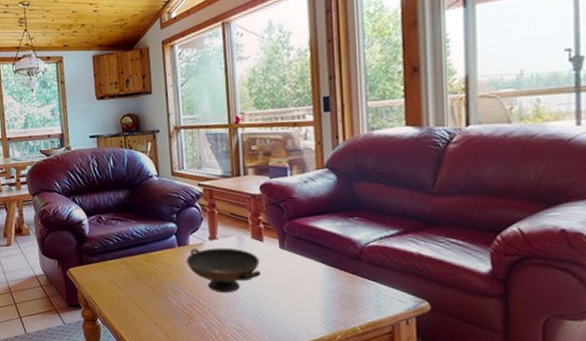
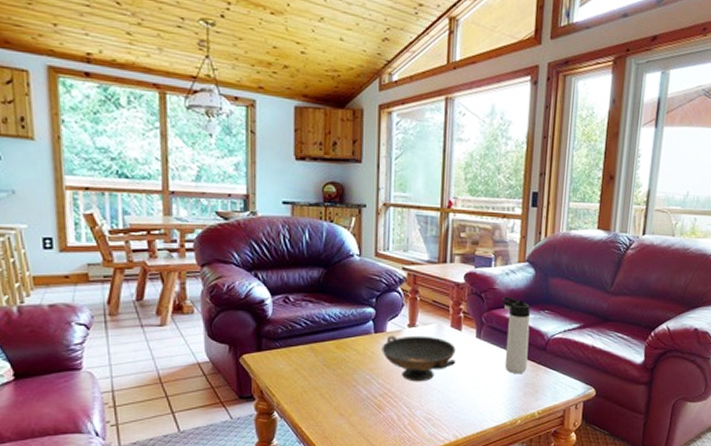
thermos bottle: none [303,205,341,286] -> present [502,296,531,374]

